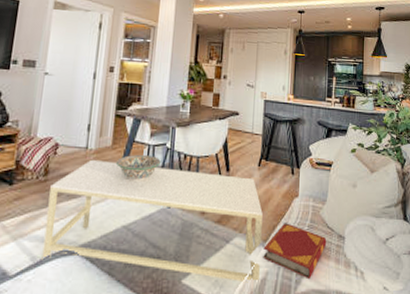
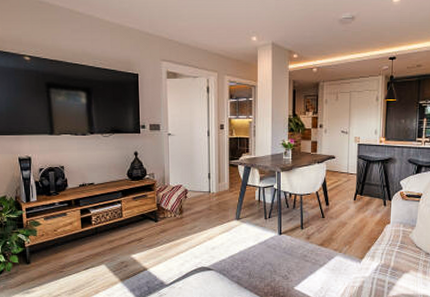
coffee table: present [41,159,263,283] -> none [186,200,359,289]
decorative bowl: present [115,154,161,183] -> none [234,195,270,217]
hardback book: present [263,223,327,280] -> none [360,244,415,287]

